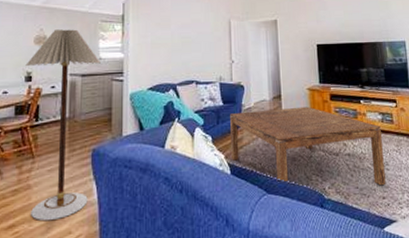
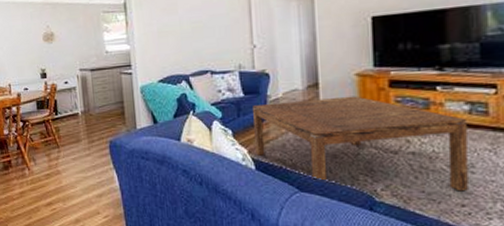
floor lamp: present [25,29,100,220] -> none [39,23,111,201]

